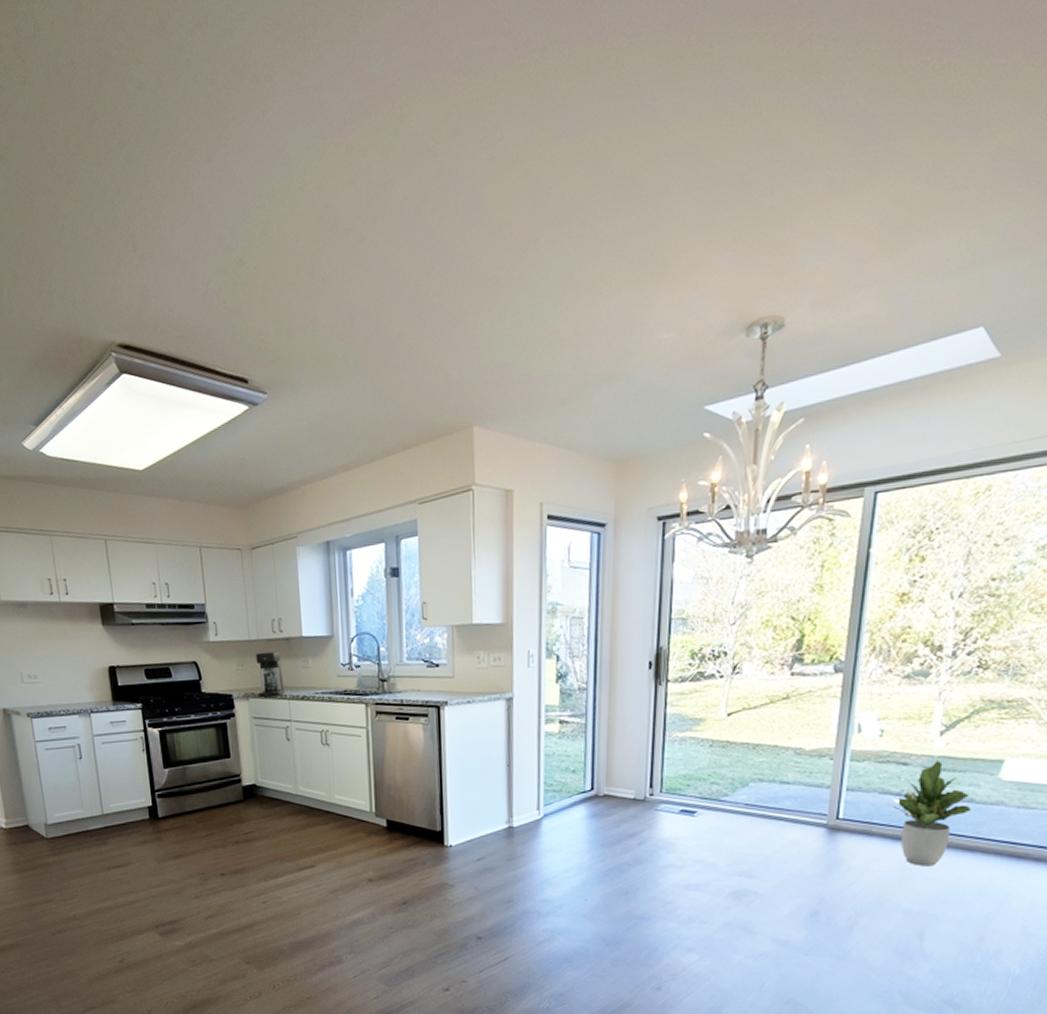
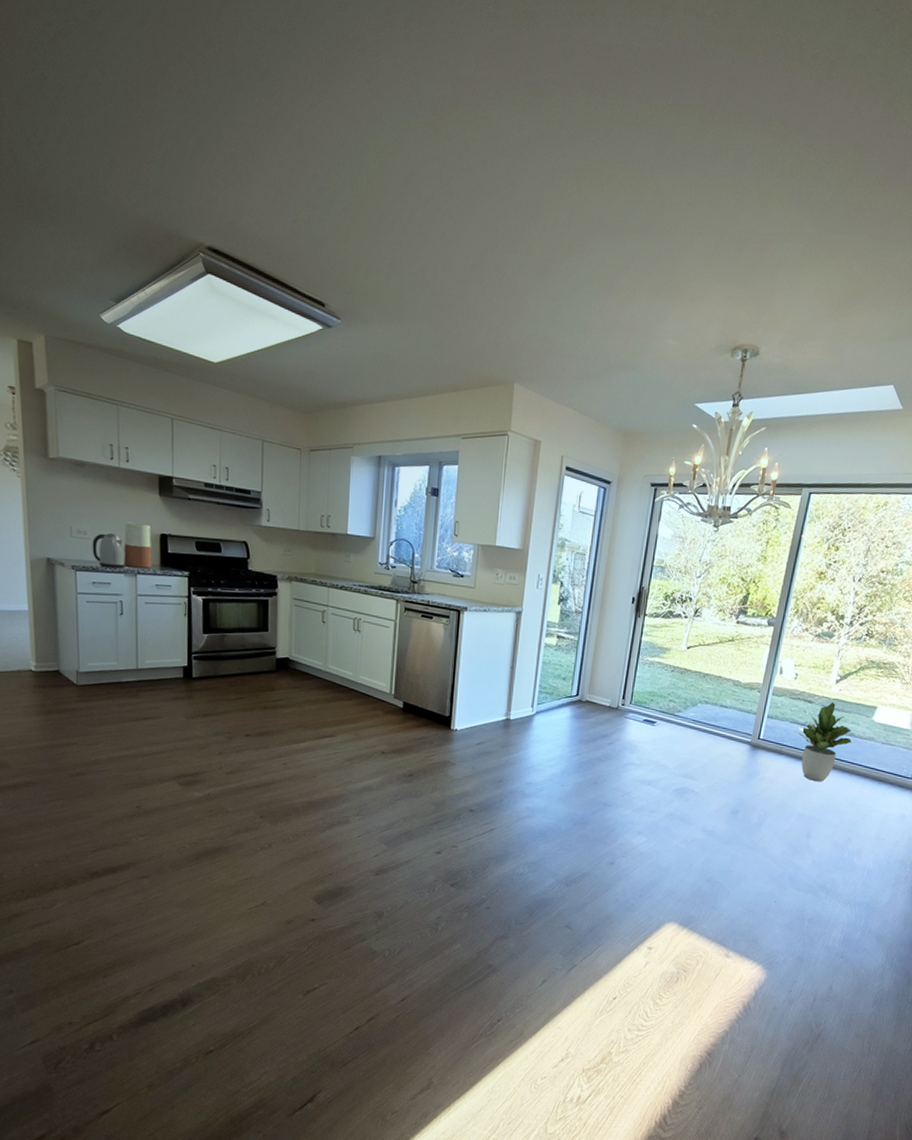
kettle: none [43,674,78,711] -> present [92,533,125,569]
vase: none [72,658,104,708] -> present [124,522,152,569]
coffee maker: present [255,651,285,698] -> none [301,542,326,583]

